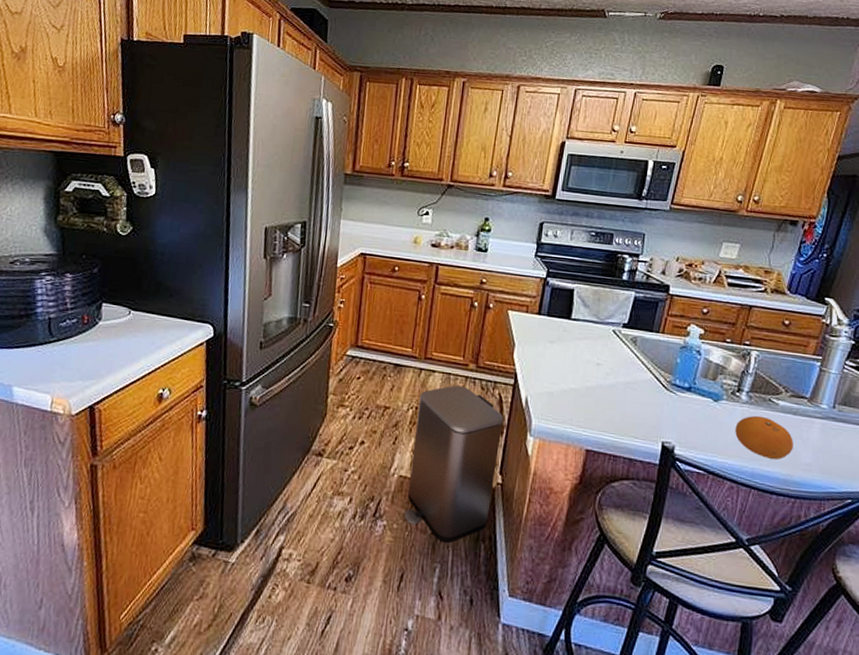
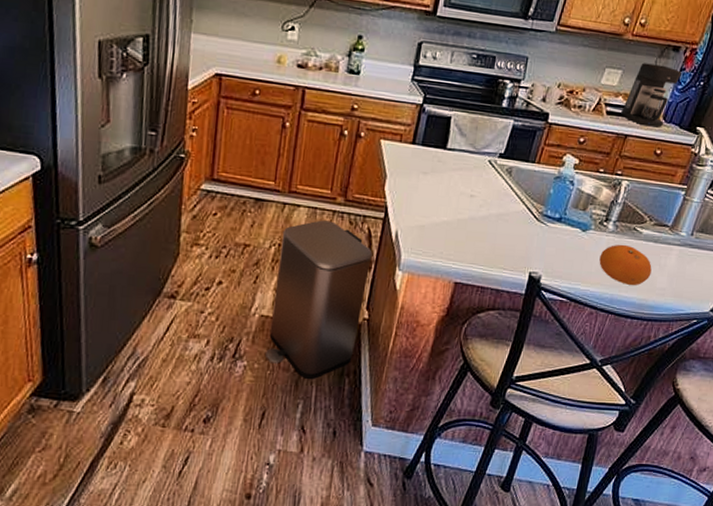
coffee maker: none [743,236,802,299] -> present [621,63,682,128]

